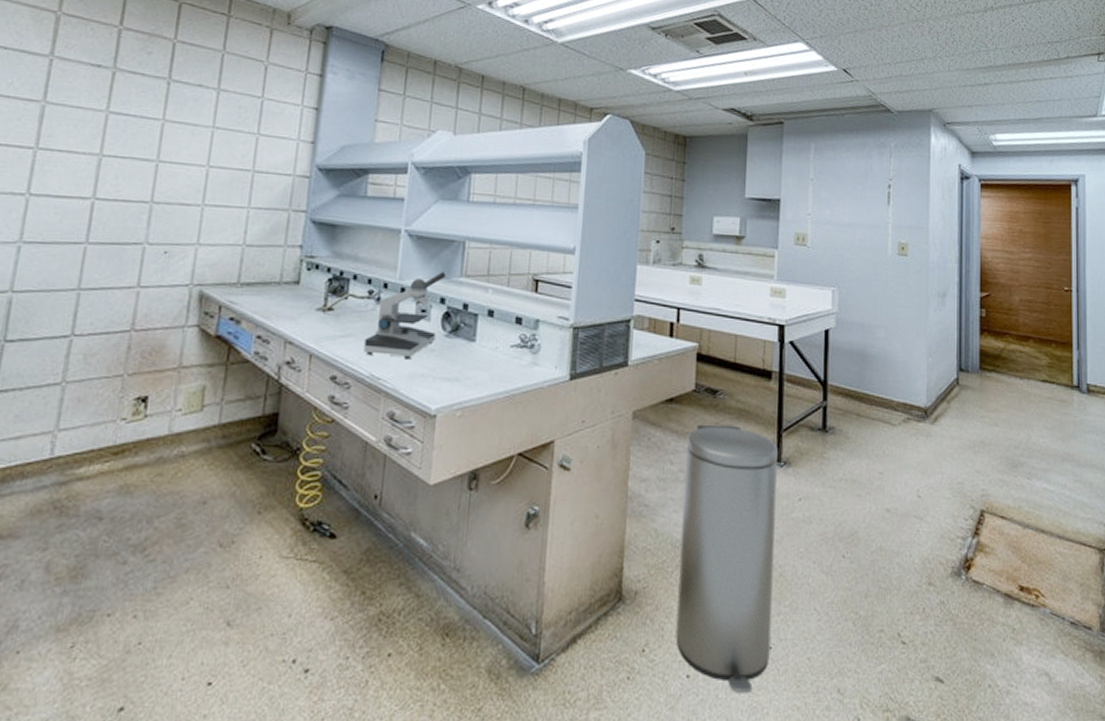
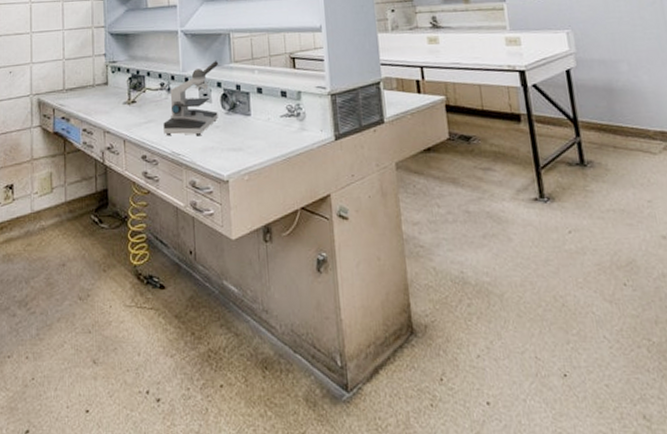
pedal bin: present [676,425,779,694] -> none [448,168,566,420]

